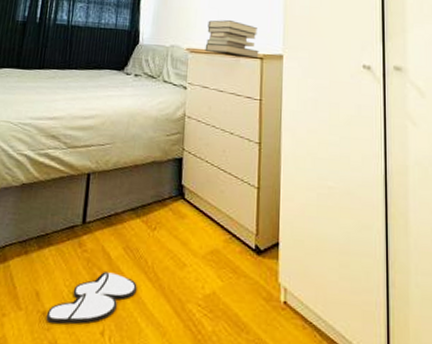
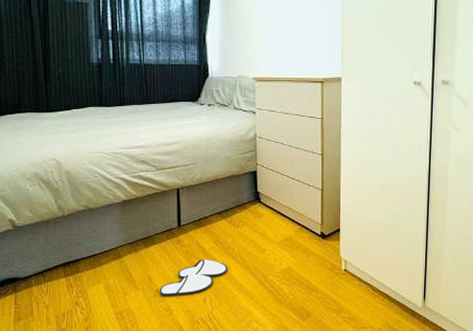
books: present [205,20,259,59] -> none [270,49,319,83]

